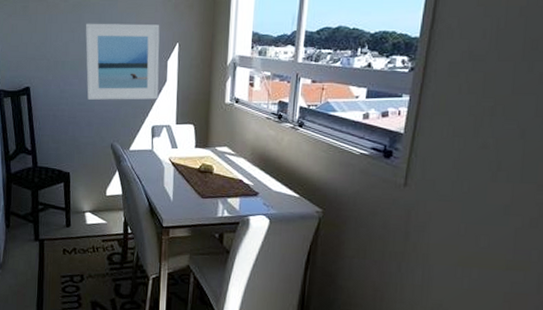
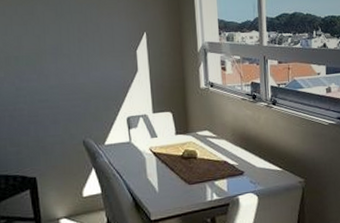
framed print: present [85,23,160,100] -> none [39,14,131,96]

